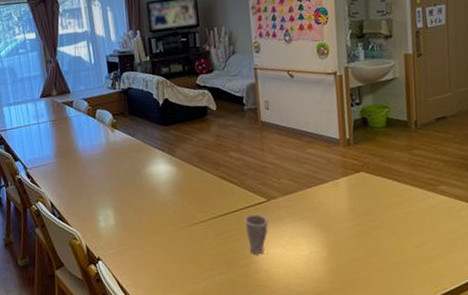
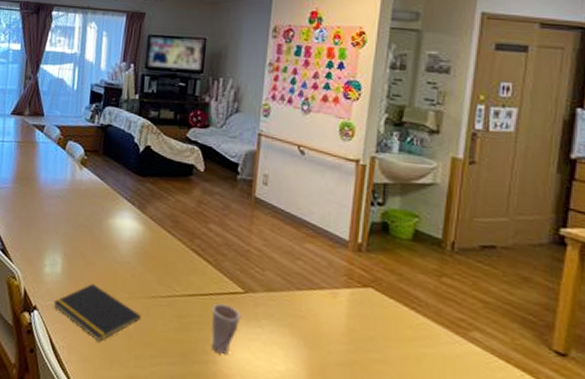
notepad: none [113,226,189,272] -> present [53,283,141,342]

